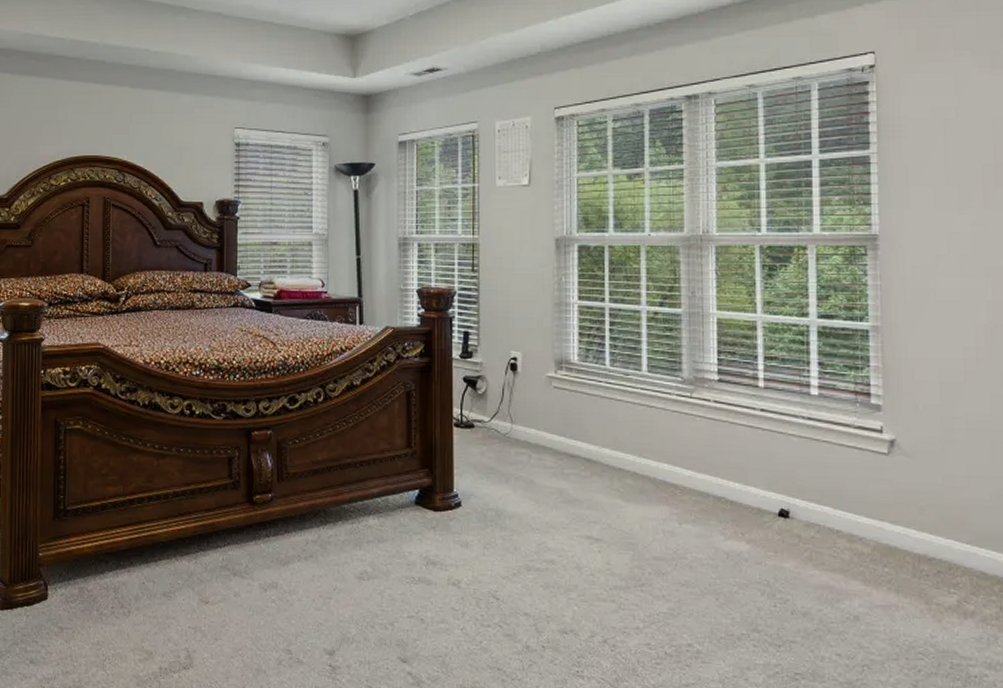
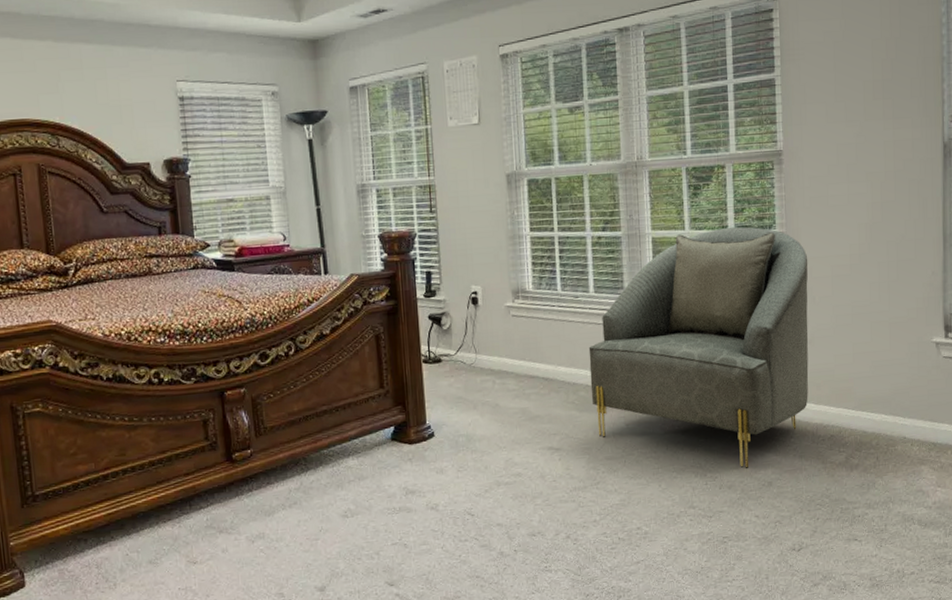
armchair: none [638,316,910,595] -> present [588,227,809,468]

